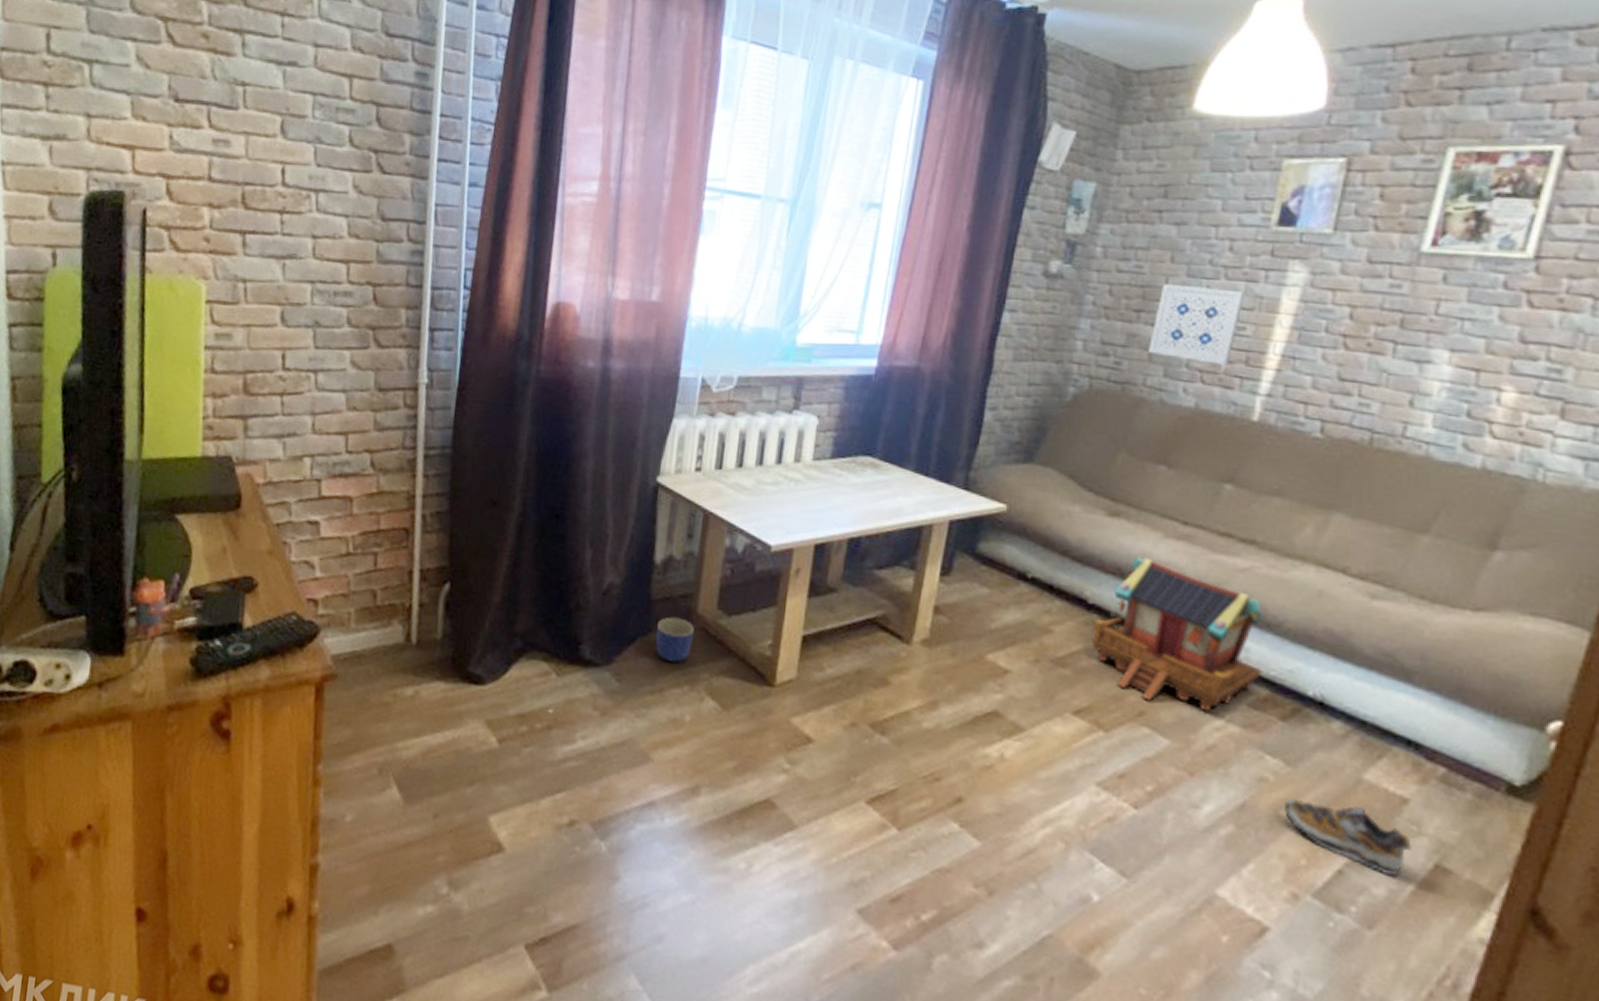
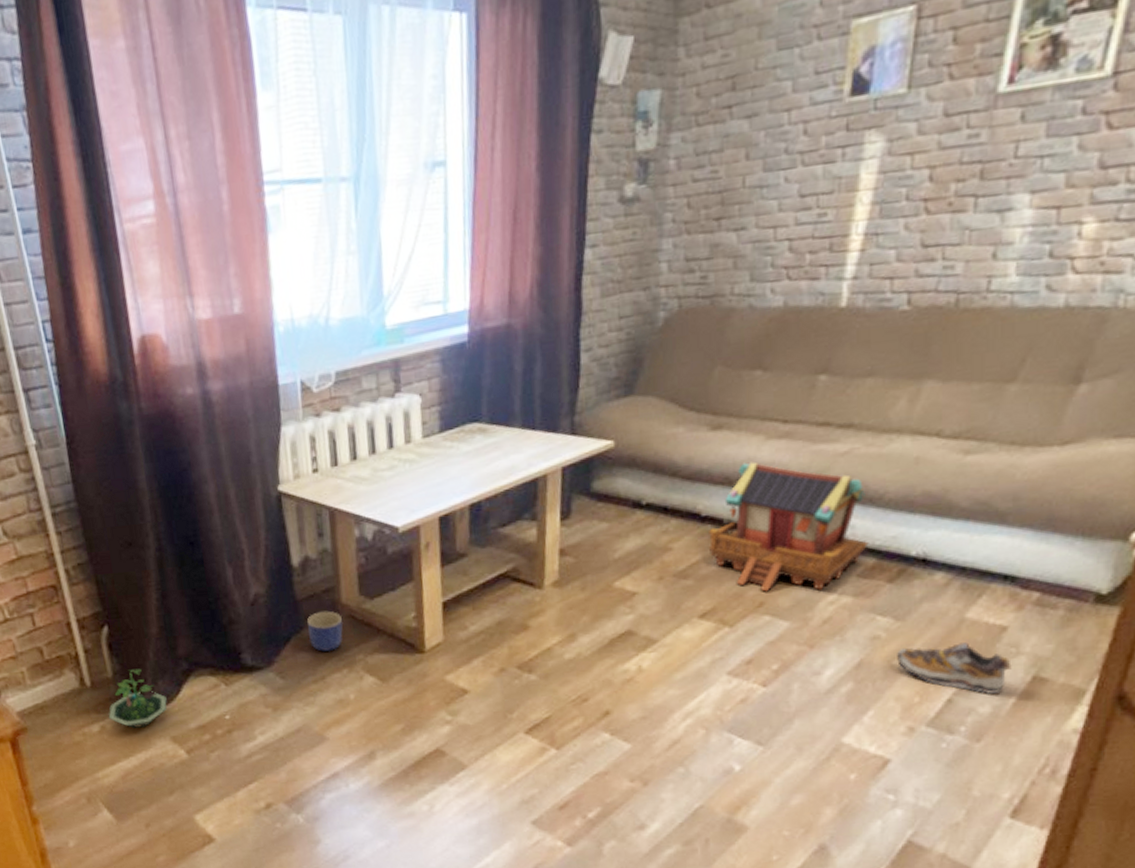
terrarium: none [425,635,492,703] -> present [108,669,167,728]
wall art: present [1148,283,1245,365] -> none [733,175,824,261]

